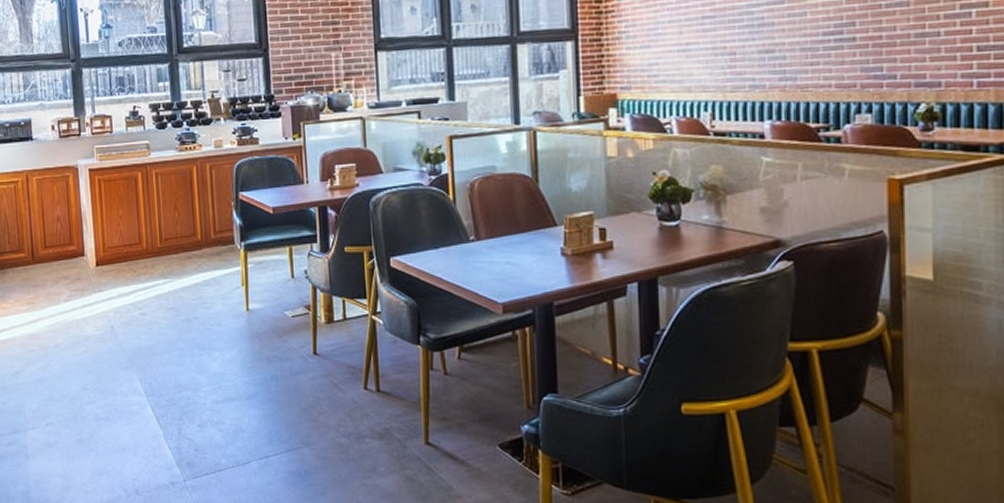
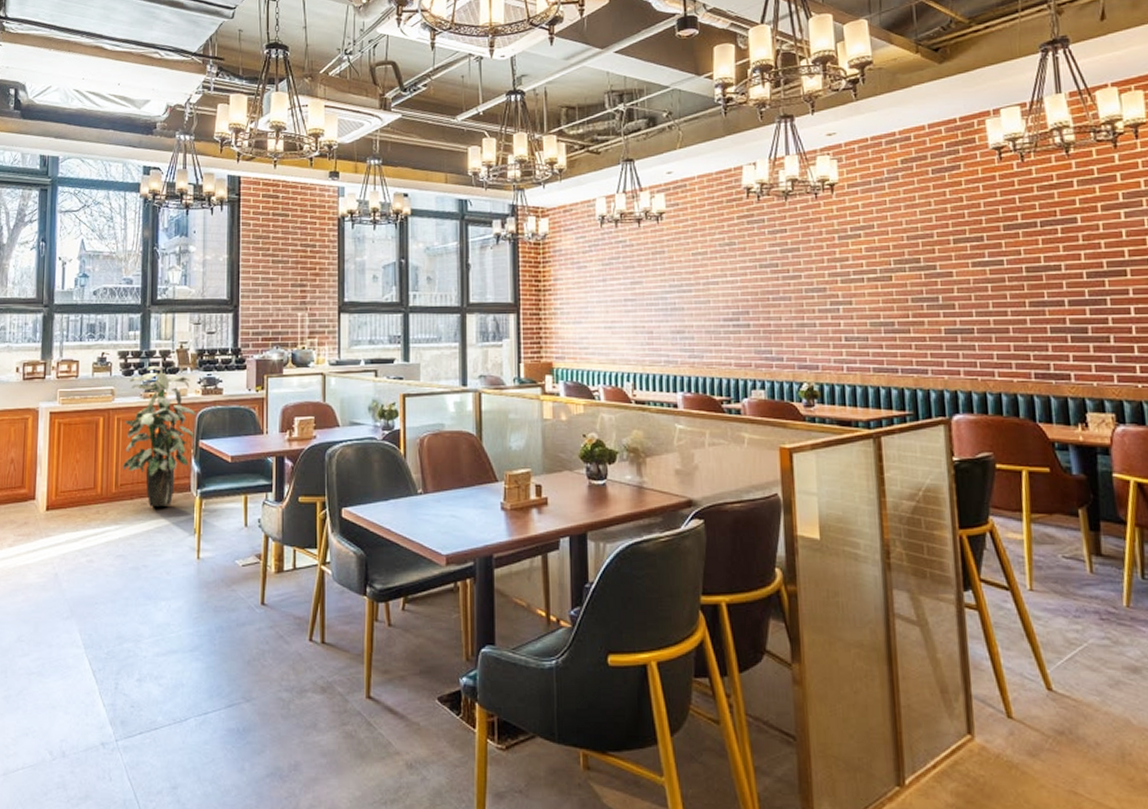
indoor plant: none [162,117,235,261] -> present [122,365,196,508]

